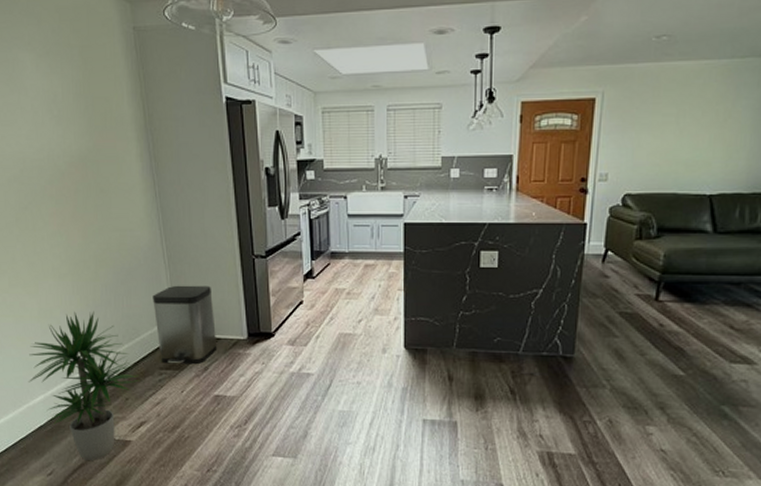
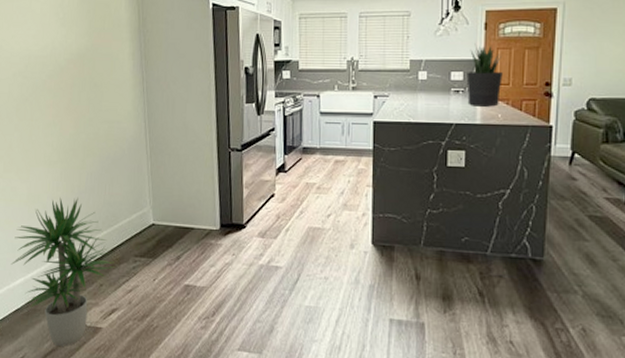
pedal bin: present [152,285,218,364] -> none [133,175,191,253]
planter: none [500,138,538,205] -> present [466,43,503,107]

